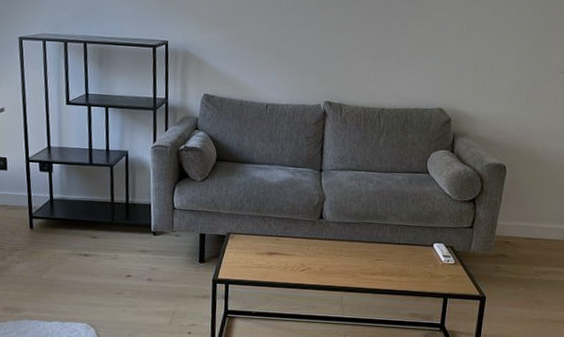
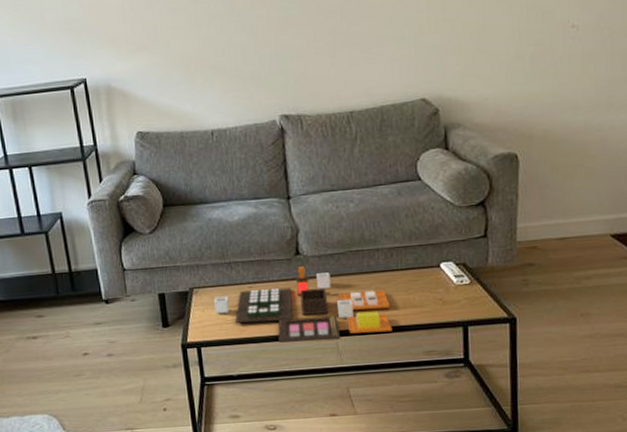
toy food set: none [245,229,389,294] -> present [214,267,393,343]

